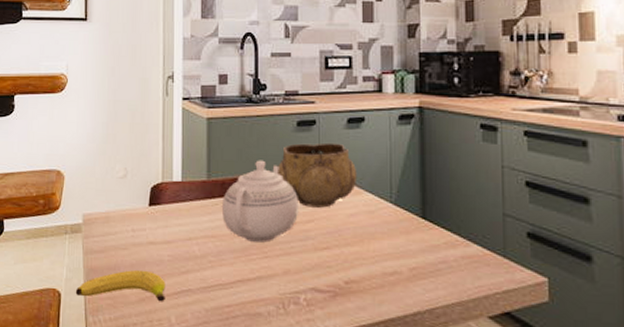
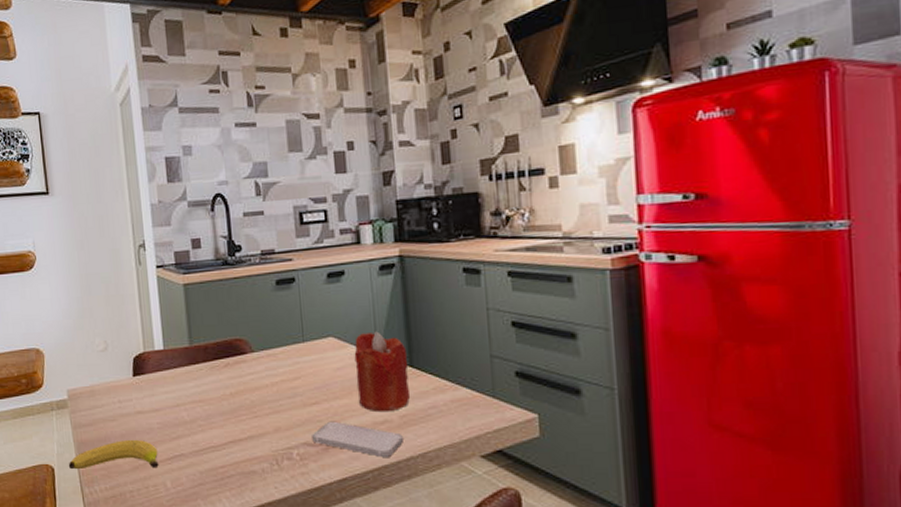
teapot: present [221,160,298,243] -> none [206,322,284,403]
decorative bowl: present [278,142,358,208] -> none [260,298,342,365]
smartphone: none [320,267,411,310] -> present [312,421,403,457]
candle: none [368,180,421,263] -> present [354,331,410,411]

